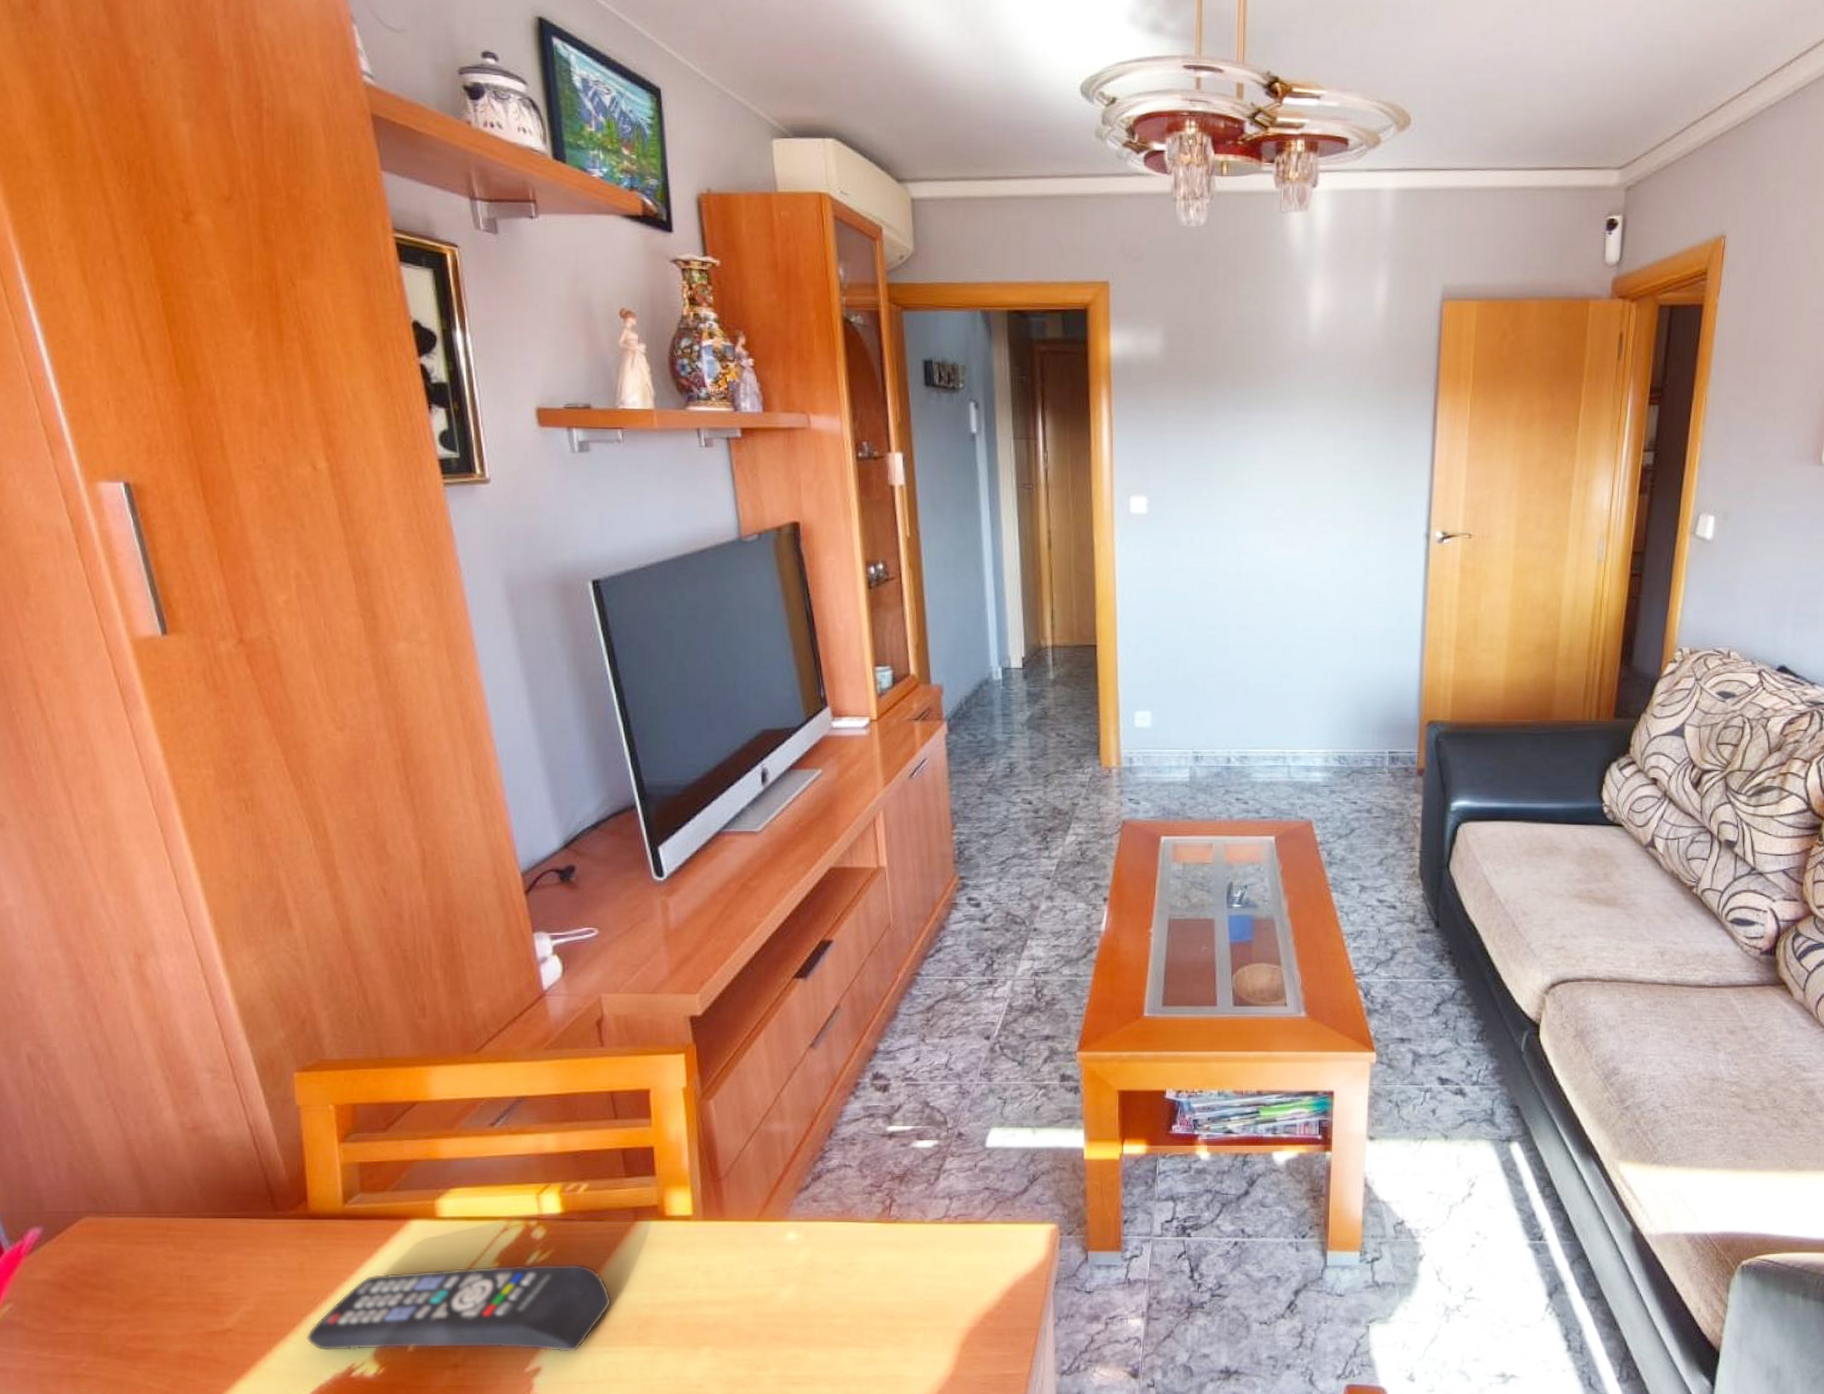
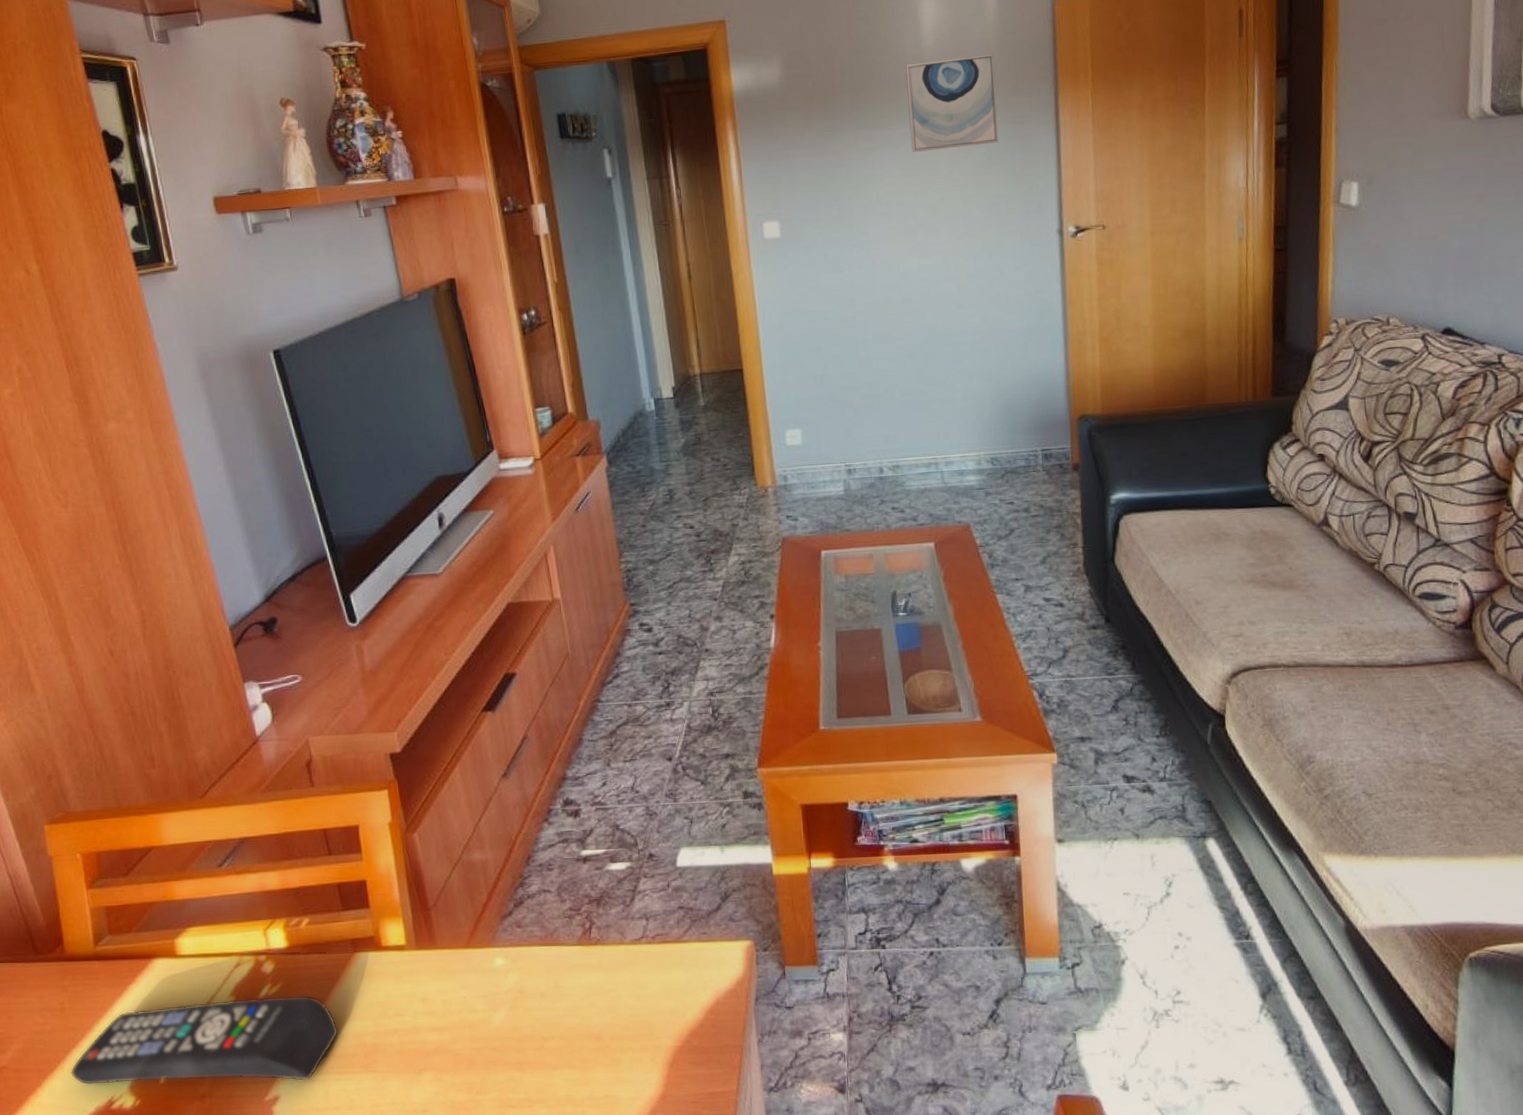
wall art: none [1288,349,1378,441] -> present [906,54,998,152]

